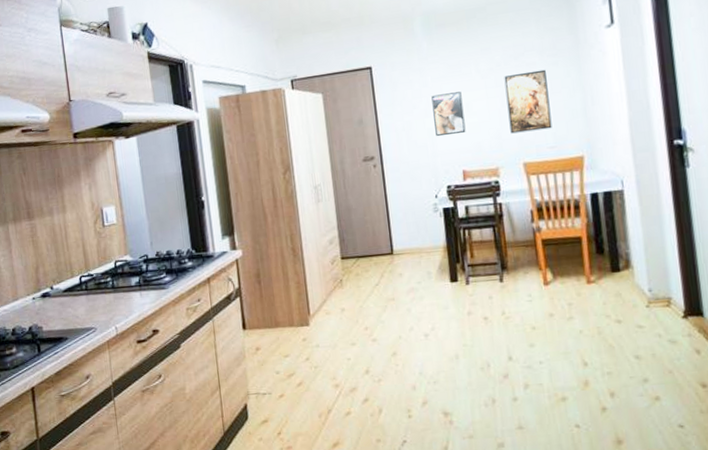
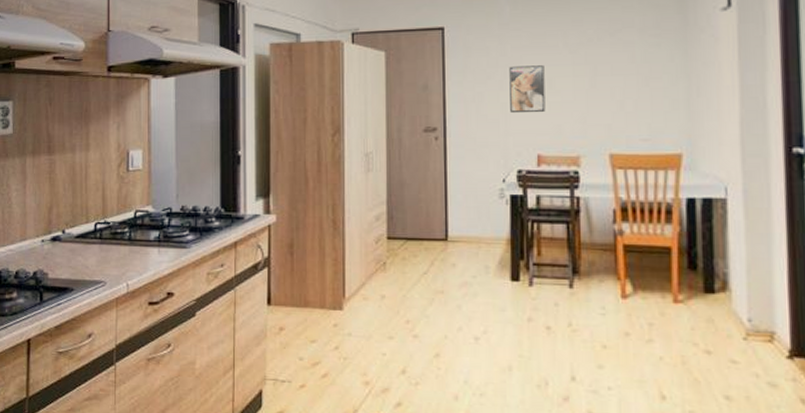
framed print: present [504,69,552,134] -> none [596,50,648,119]

